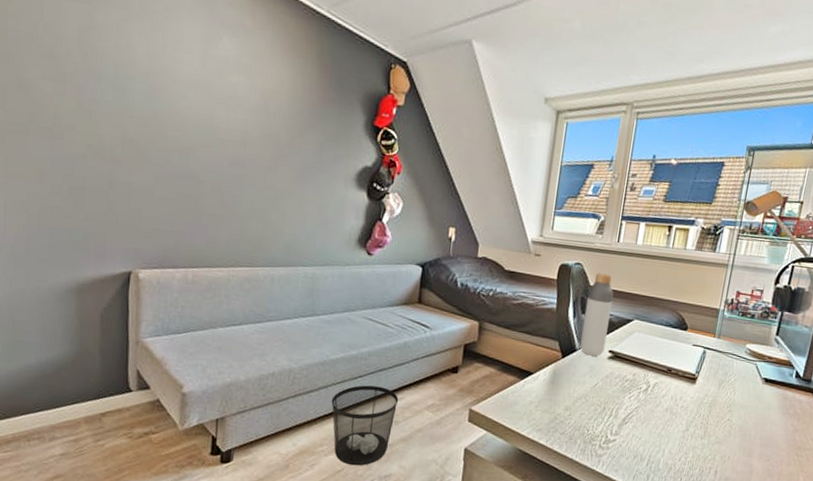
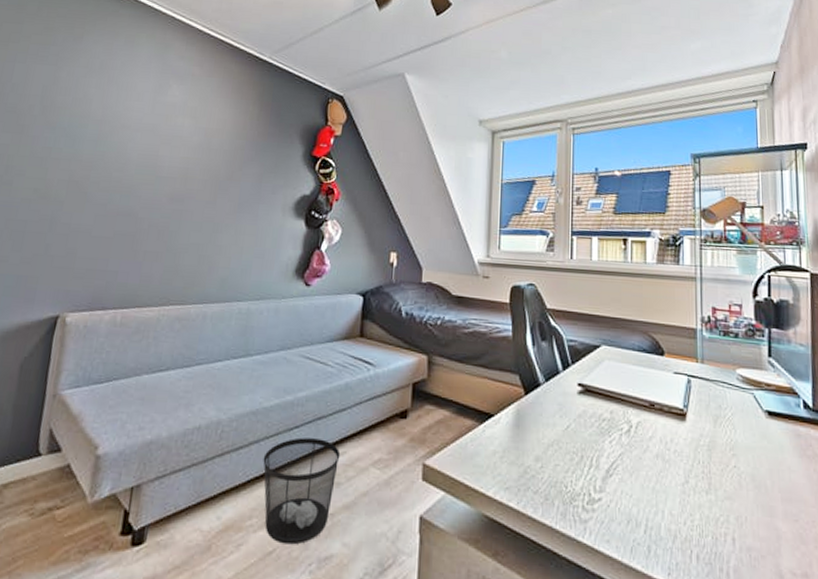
bottle: present [579,273,614,357] -> none [543,293,575,391]

